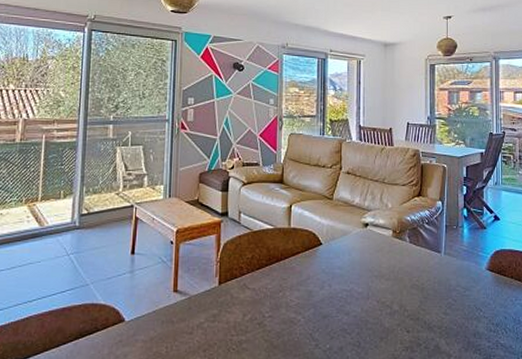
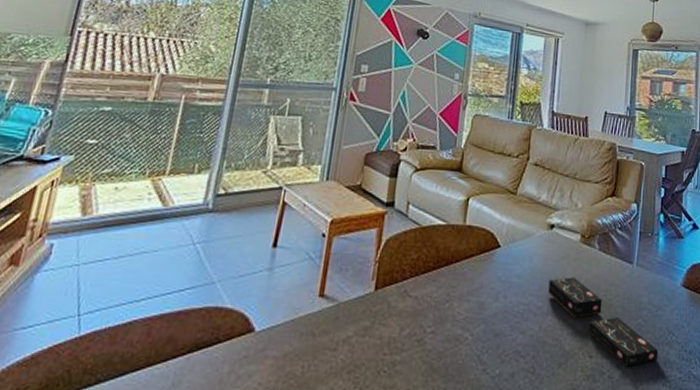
product box: none [367,267,469,338] -> present [548,277,659,366]

